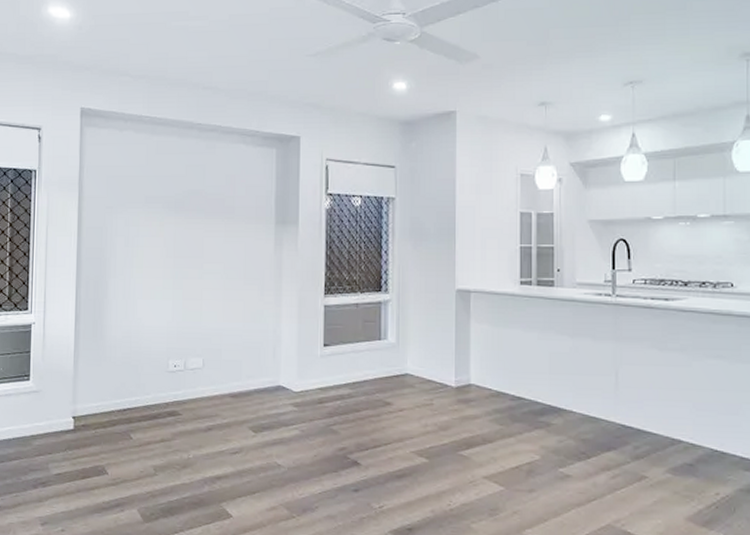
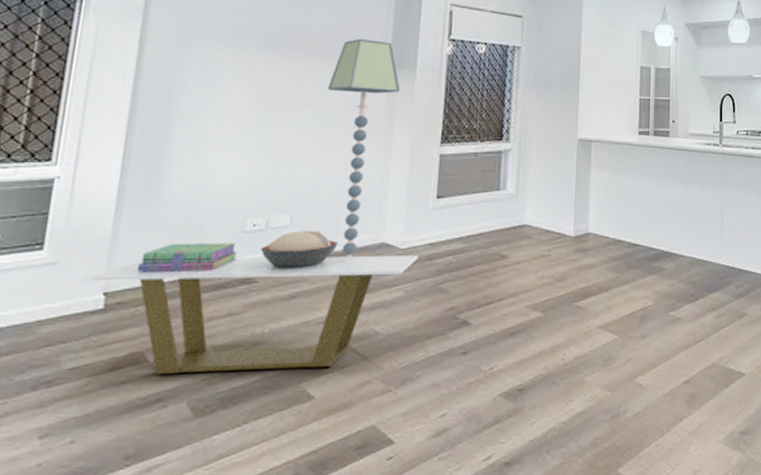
coffee table: none [58,391,311,491] -> present [83,256,419,375]
stack of books: none [93,379,164,403] -> present [136,242,237,272]
decorative bowl: none [182,372,243,406] -> present [260,231,339,270]
floor lamp: none [224,197,286,398] -> present [327,38,401,258]

